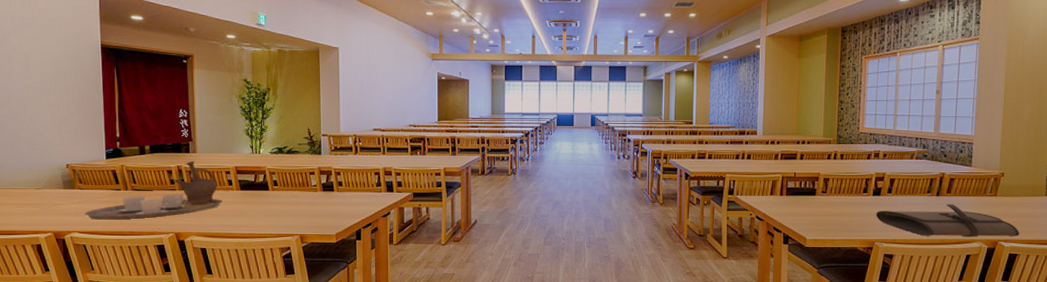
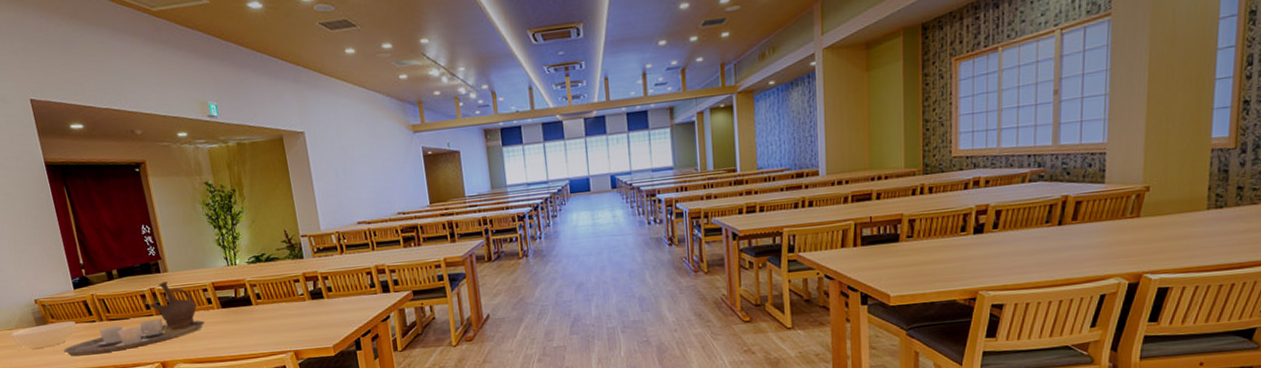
bowl: none [37,186,102,209] -> present [10,320,76,349]
tool roll: present [876,204,1020,237] -> none [979,233,1172,277]

